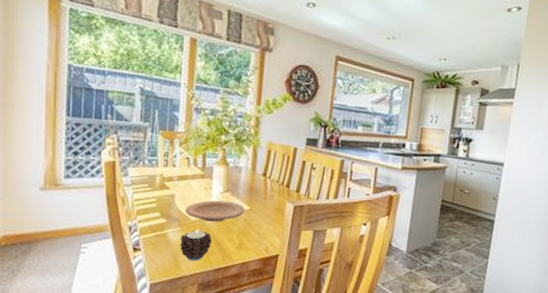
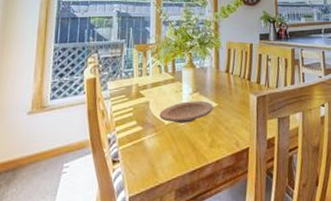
candle: present [180,230,212,262] -> none [156,133,185,167]

